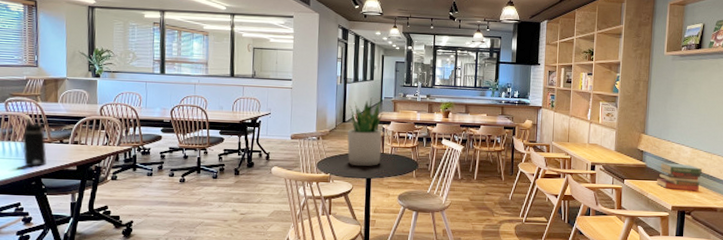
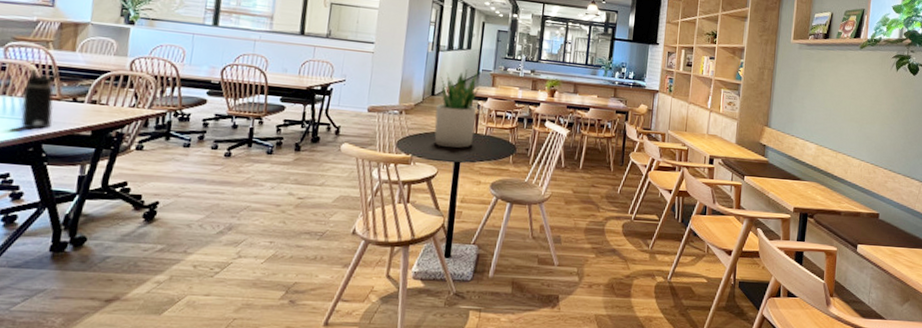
books: present [656,162,702,192] -> none [778,159,826,193]

